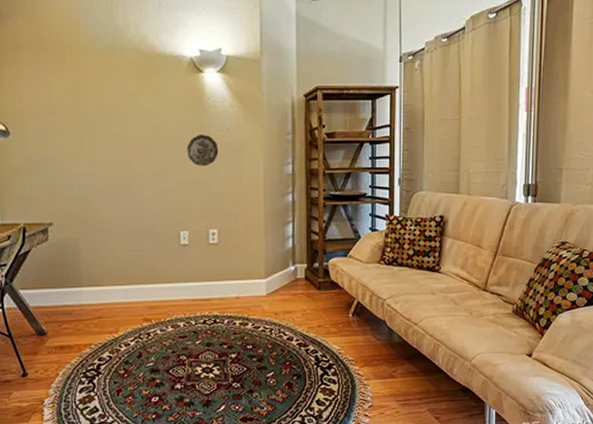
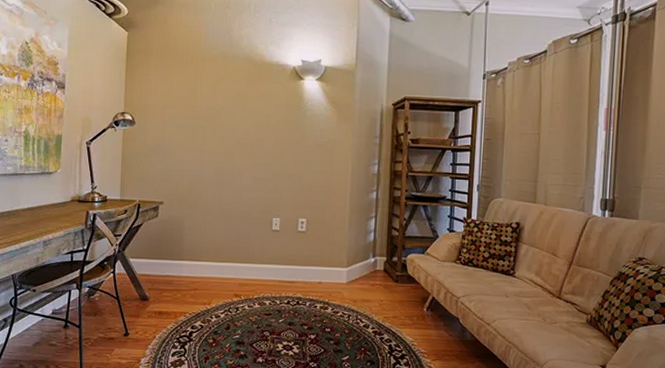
decorative plate: present [186,135,219,167] -> none [284,134,312,162]

